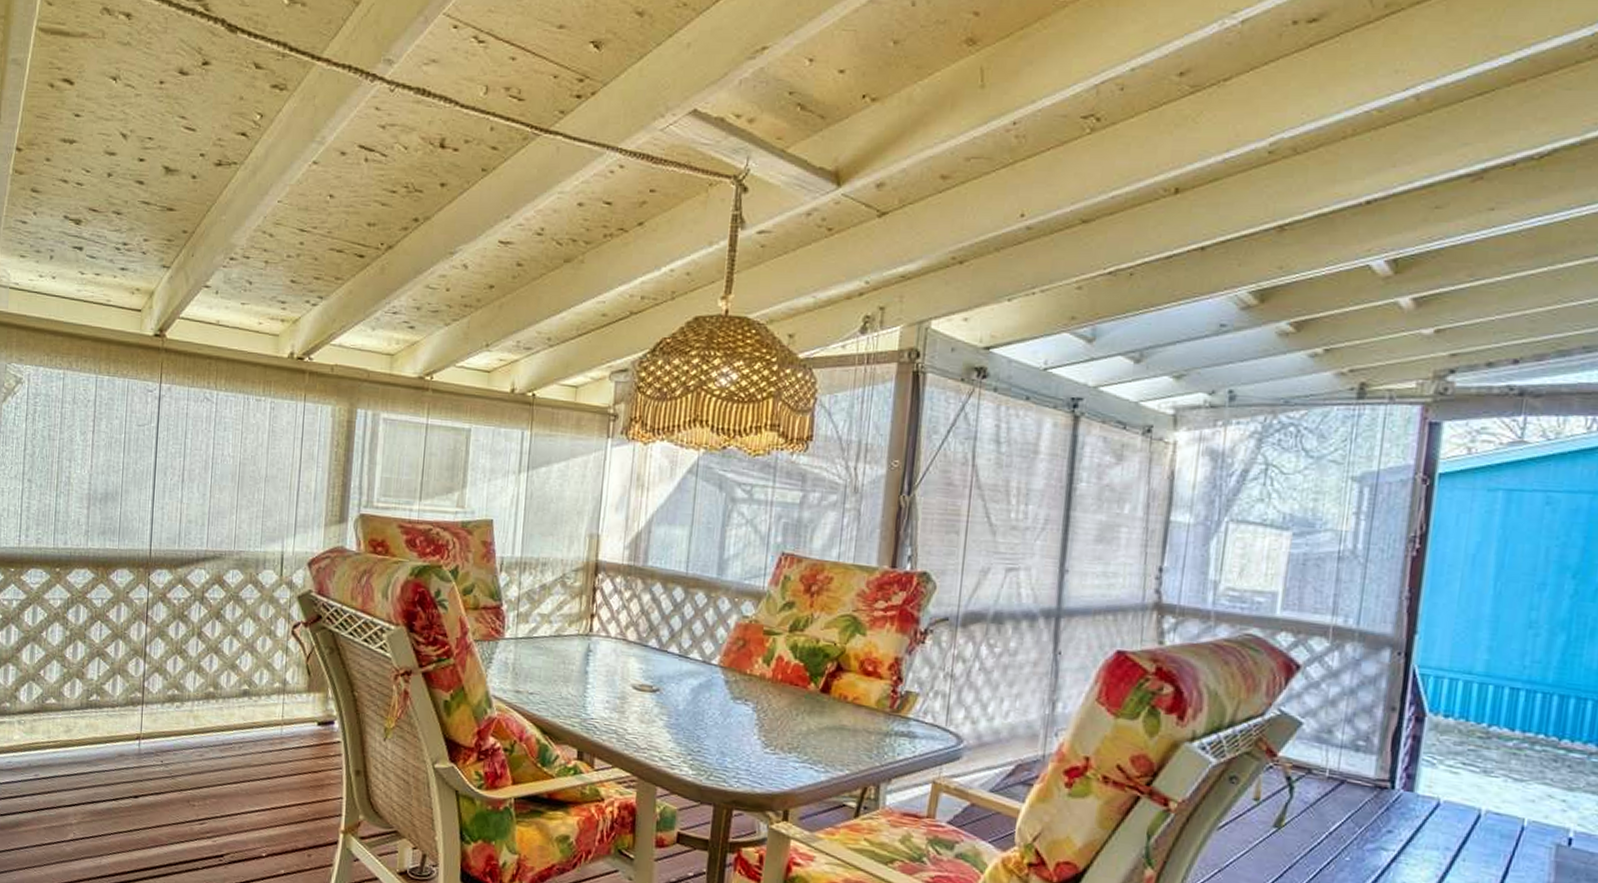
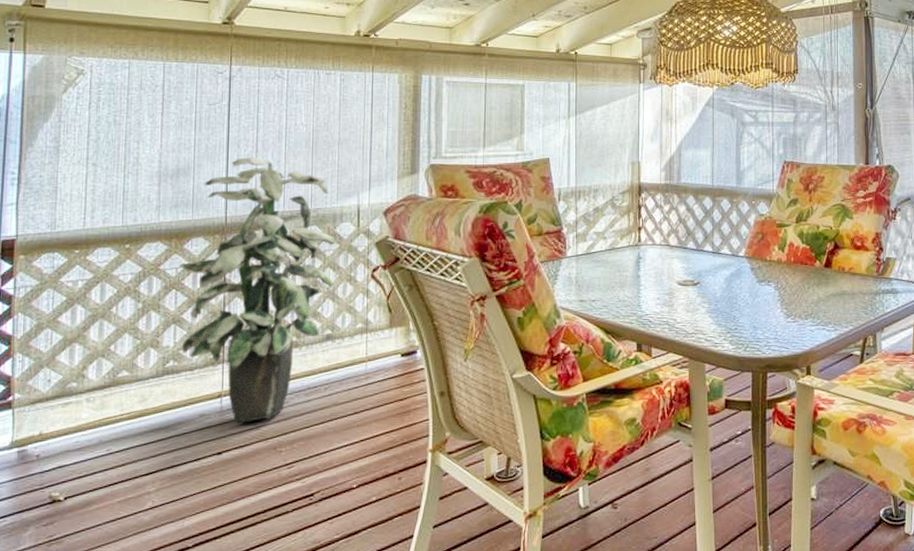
indoor plant: none [104,487,258,770] -> present [179,157,336,423]

